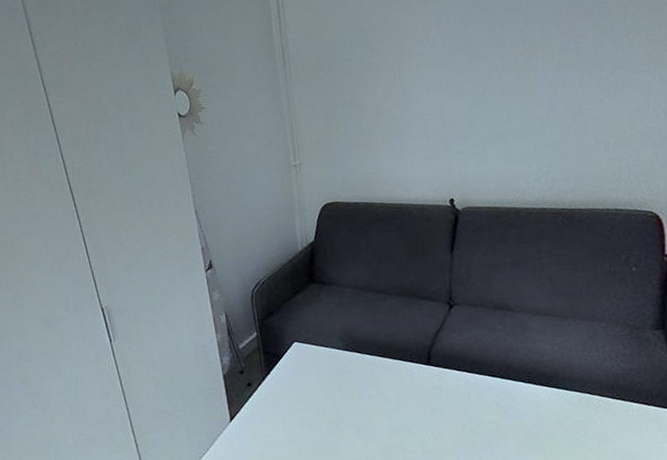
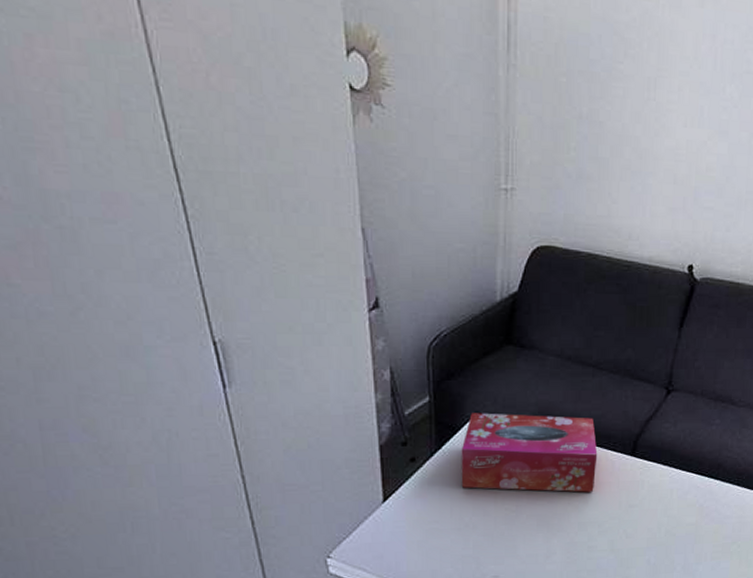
tissue box: none [285,335,400,405] -> present [461,413,598,492]

